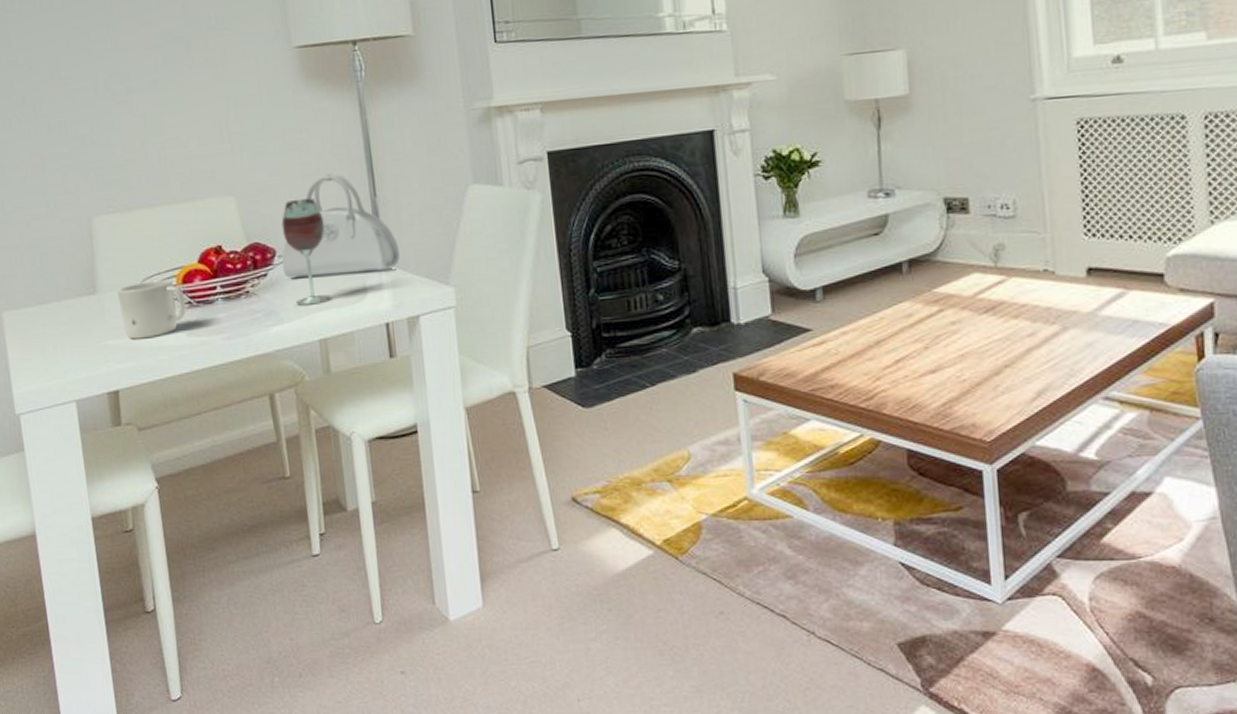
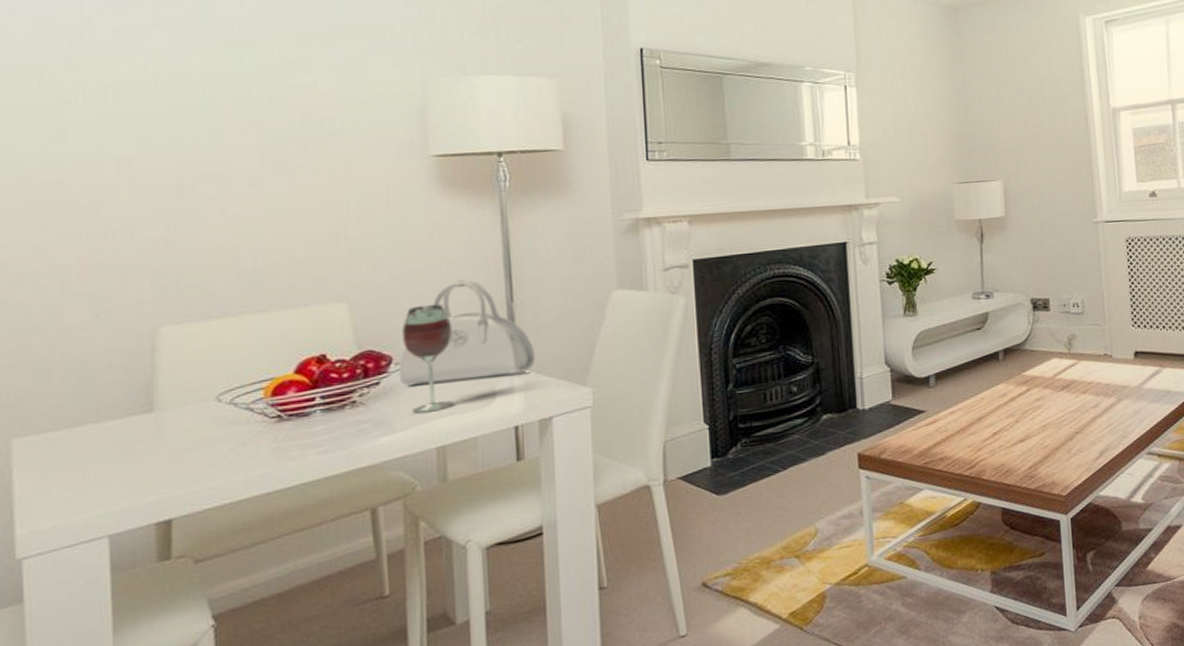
mug: present [117,279,187,339] -> none [182,392,274,461]

